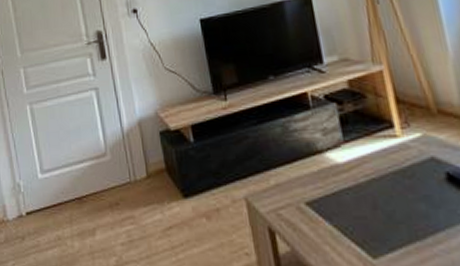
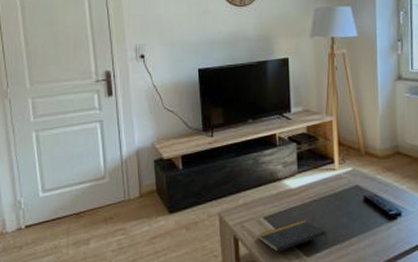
notepad: none [298,207,401,250] -> present [256,220,327,252]

